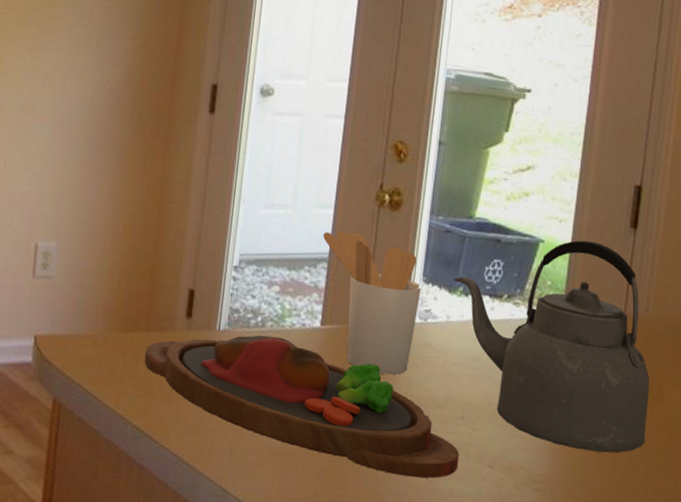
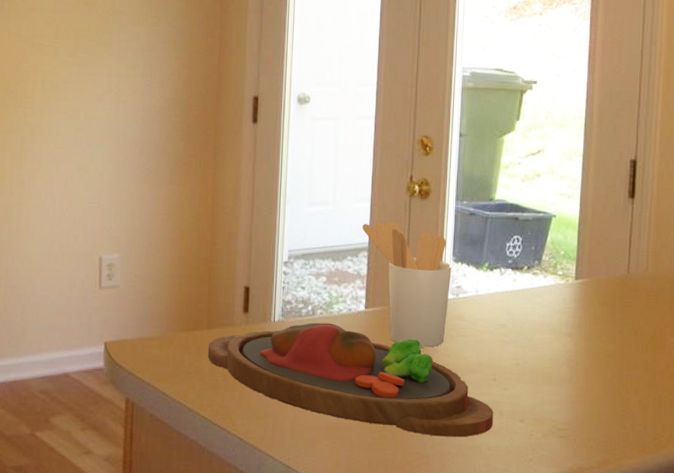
kettle: present [453,240,650,453] -> none [479,212,653,398]

